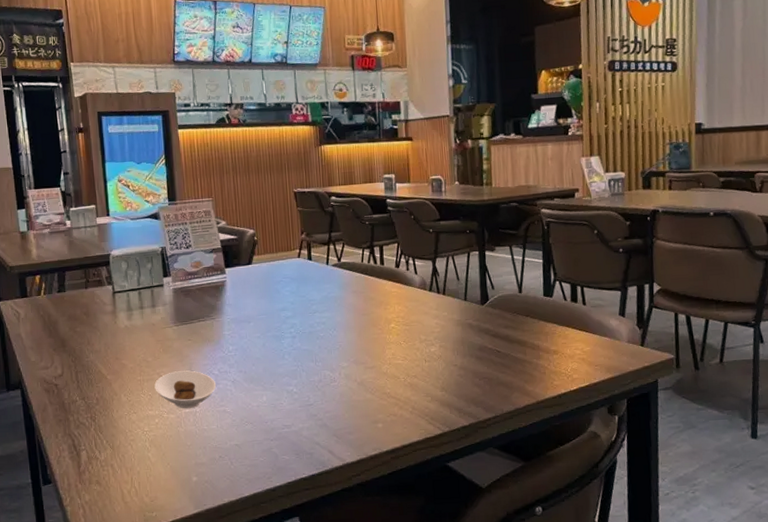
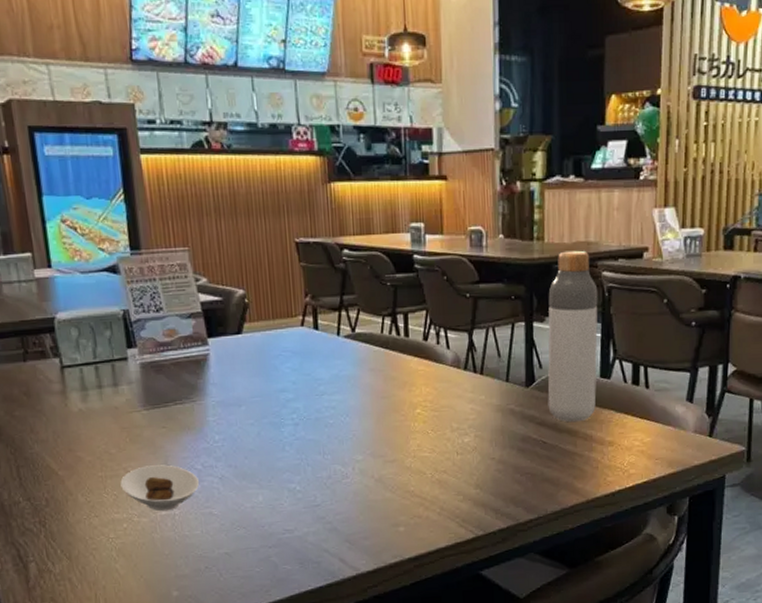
bottle: none [497,192,541,334] -> present [547,250,598,423]

